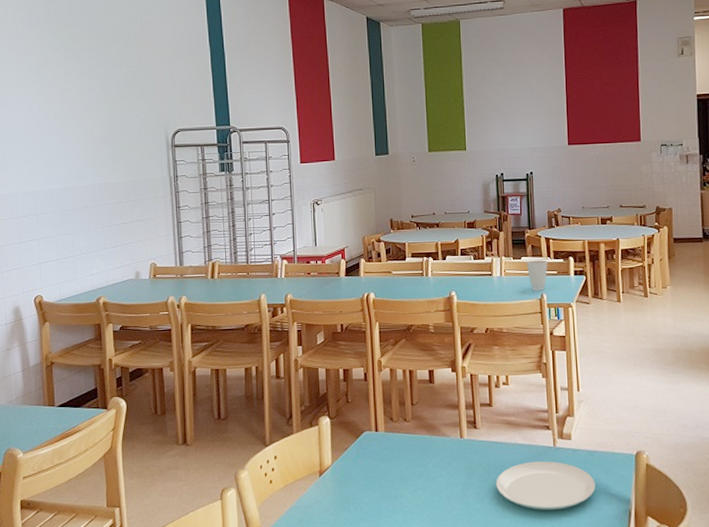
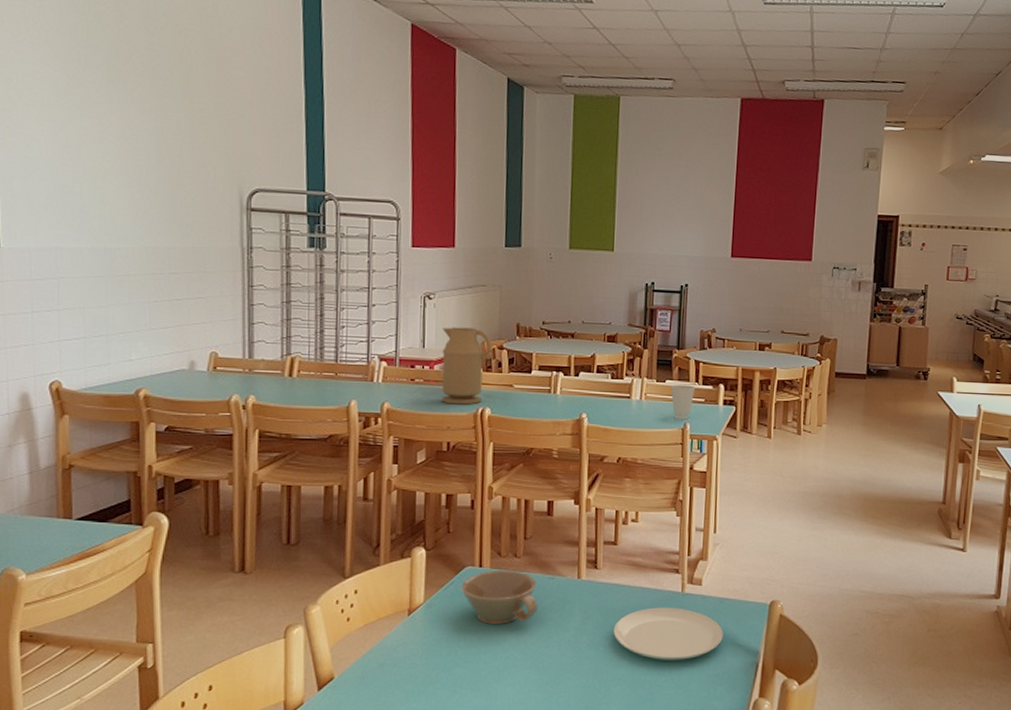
water jug: none [330,226,371,292] -> present [441,327,492,405]
cup: none [361,433,428,482] -> present [461,571,538,624]

